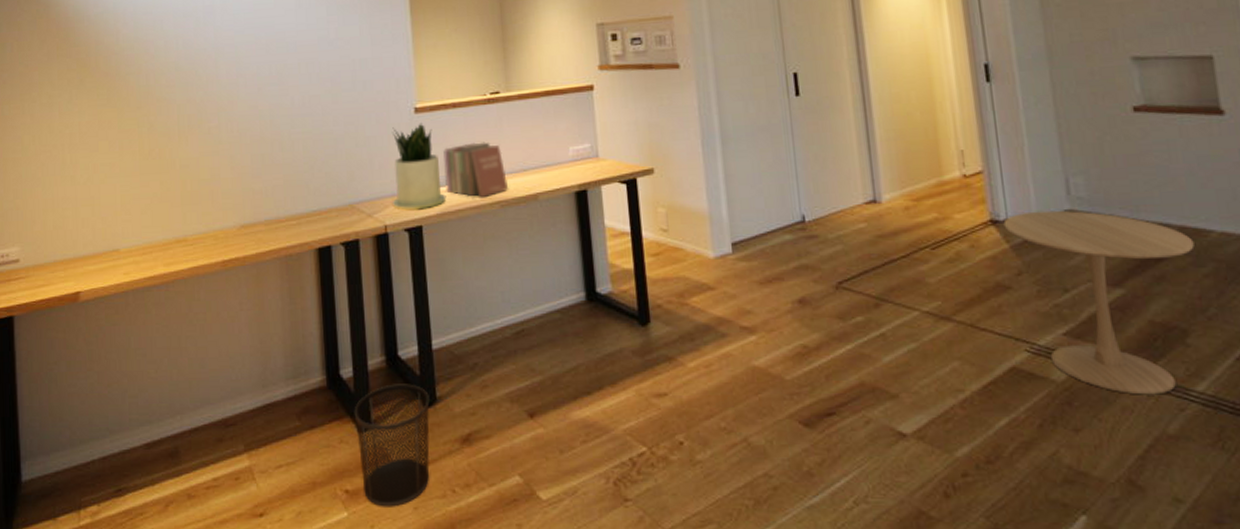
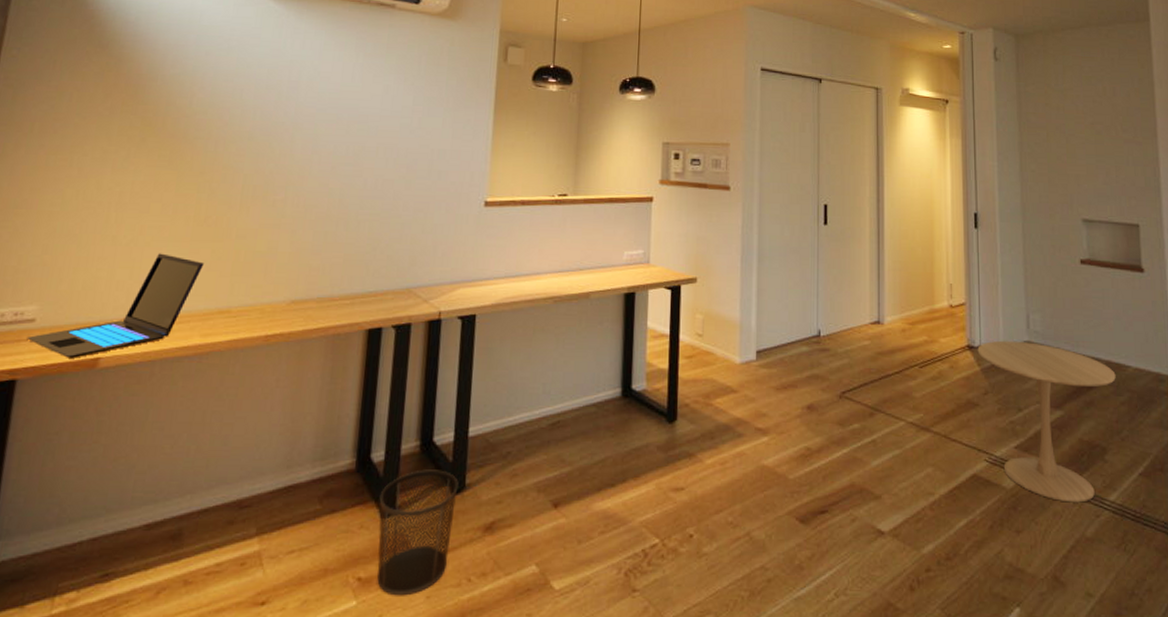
laptop: none [15,189,155,294] -> present [27,253,204,358]
planter: present [392,123,447,211] -> none [449,216,504,299]
books: present [443,142,509,198] -> none [504,239,564,293]

